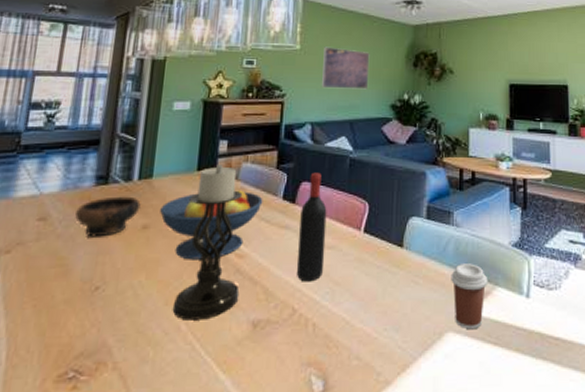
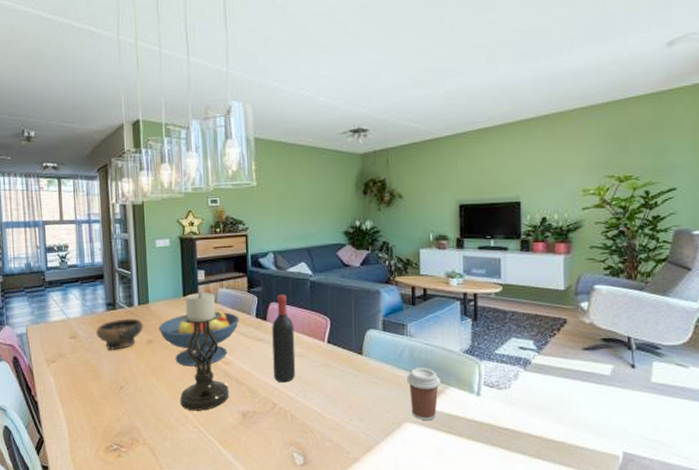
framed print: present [322,46,370,90] -> none [278,181,322,220]

